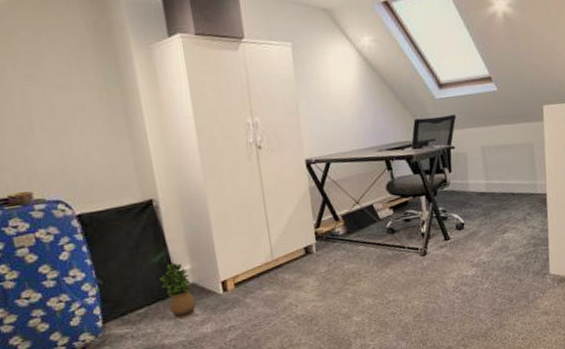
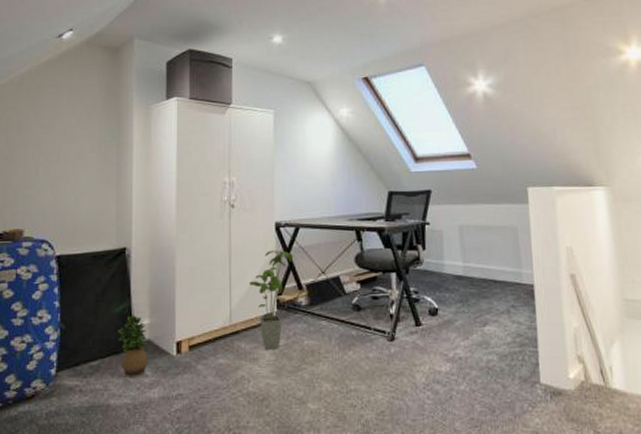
house plant: none [286,187,327,278] -> present [249,250,293,351]

